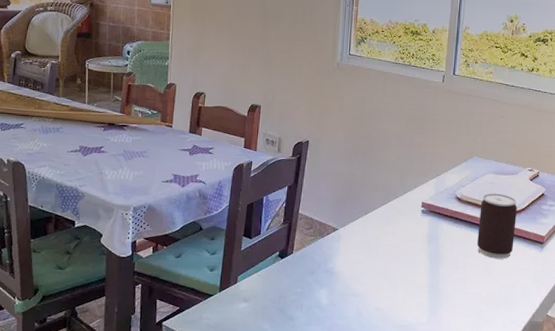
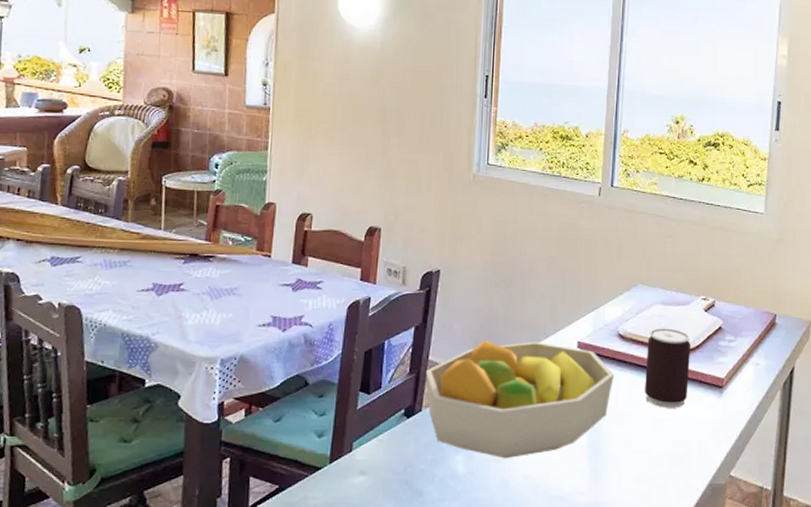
fruit bowl: none [297,198,452,294] -> present [426,339,614,459]

